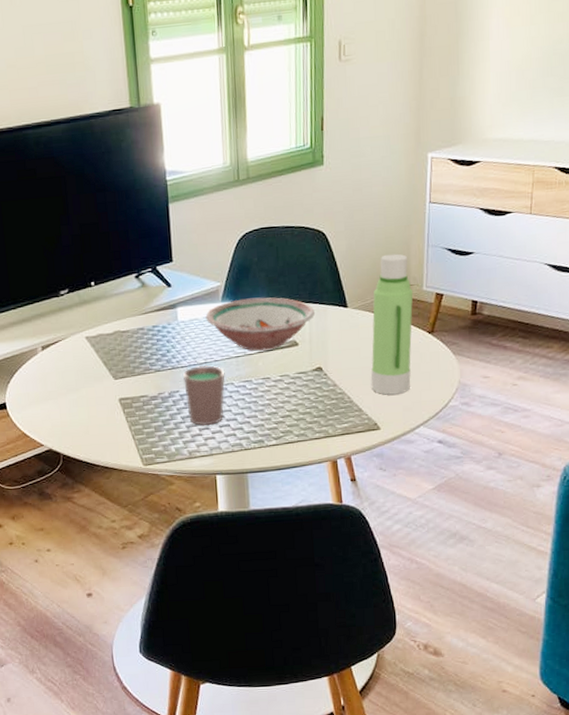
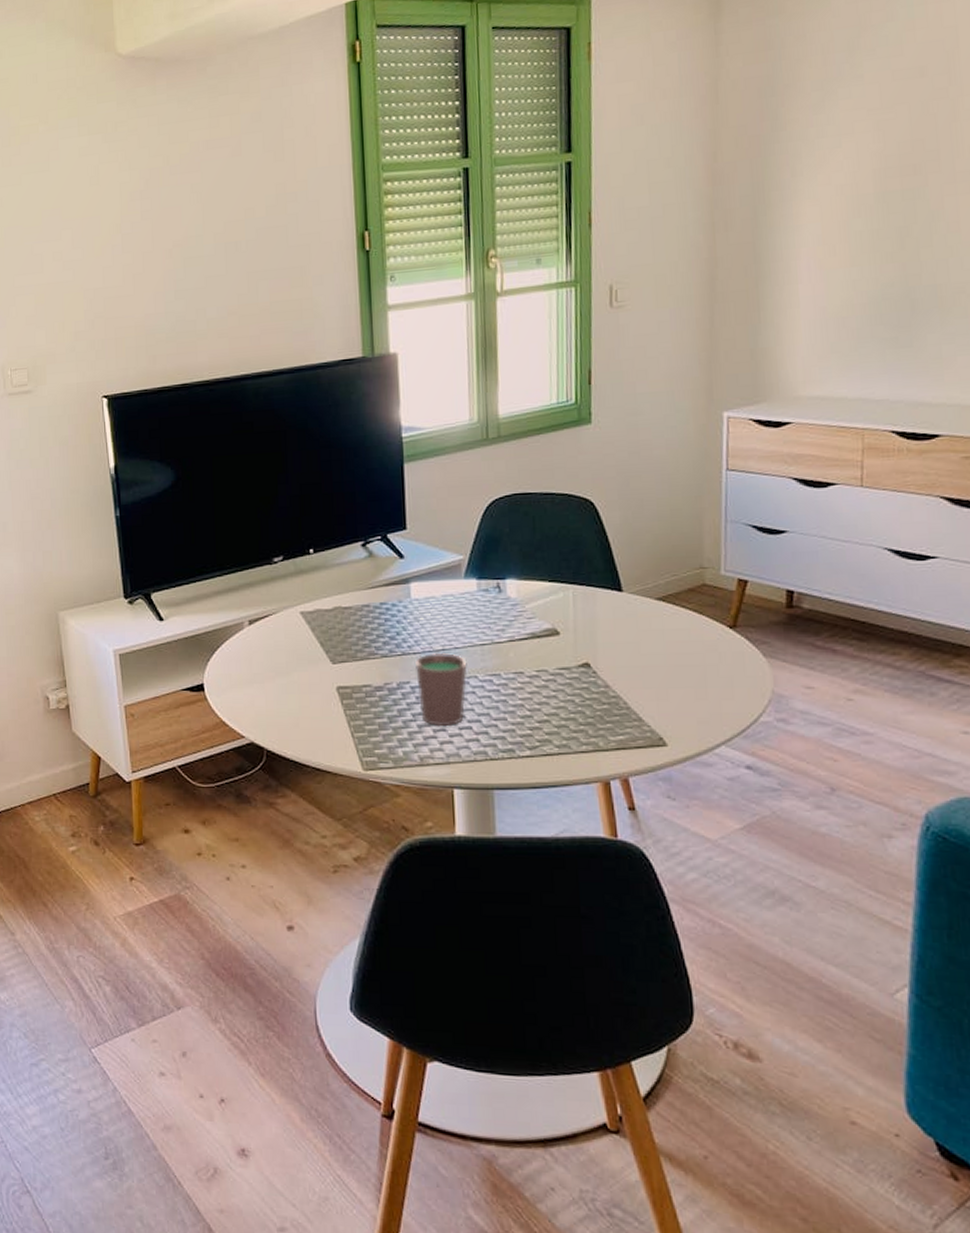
bowl: present [205,297,315,351] -> none [444,575,580,639]
water bottle: present [370,253,414,395] -> none [653,529,708,703]

